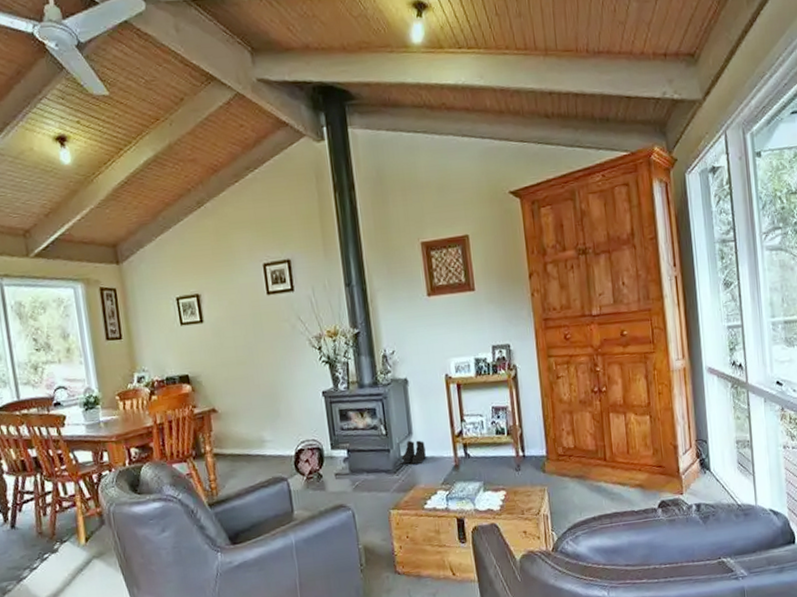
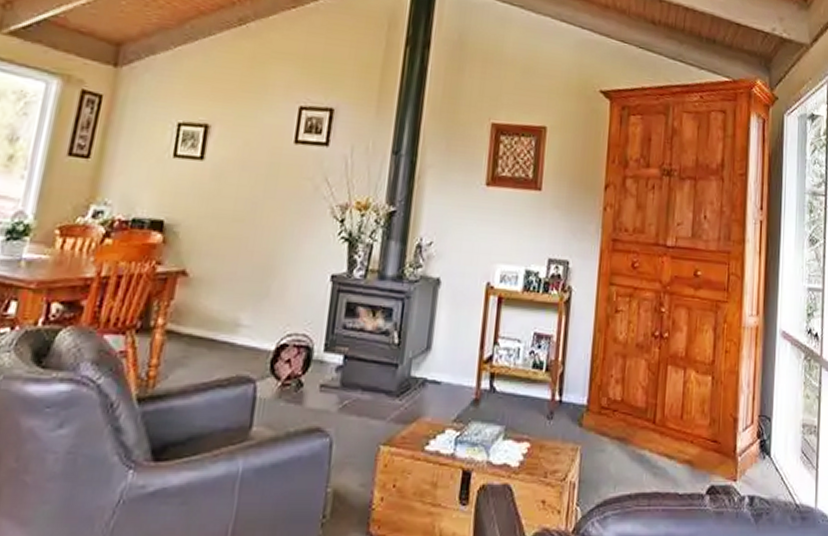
boots: present [401,440,426,464] -> none [409,356,444,389]

